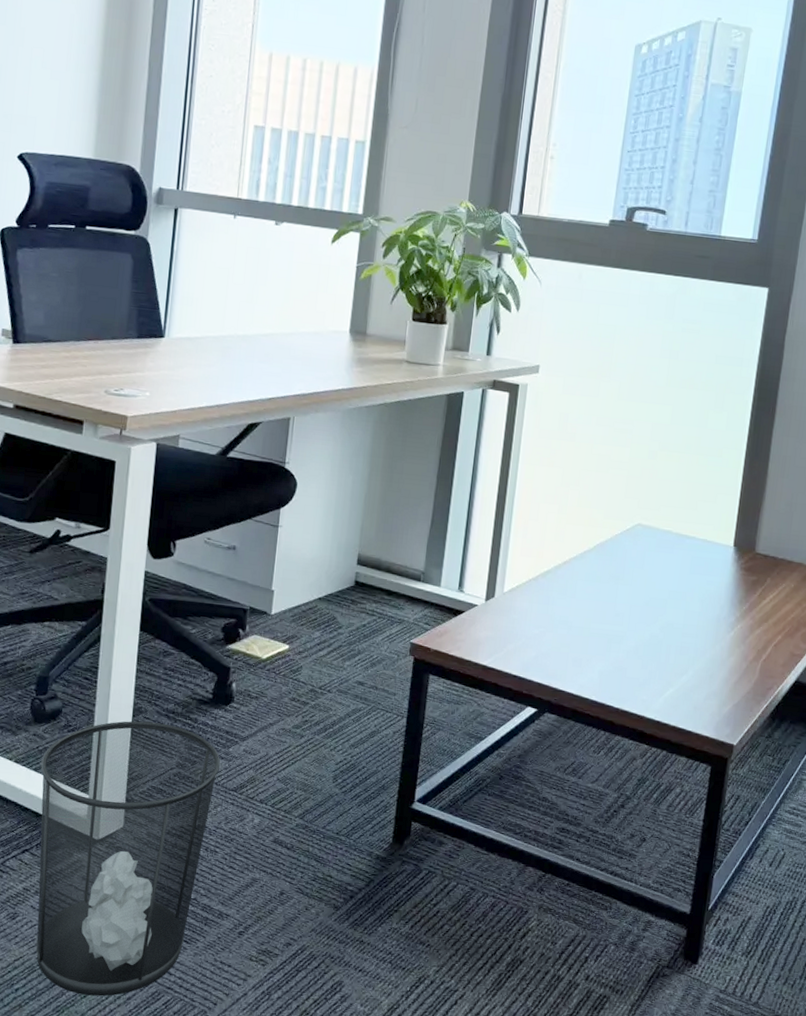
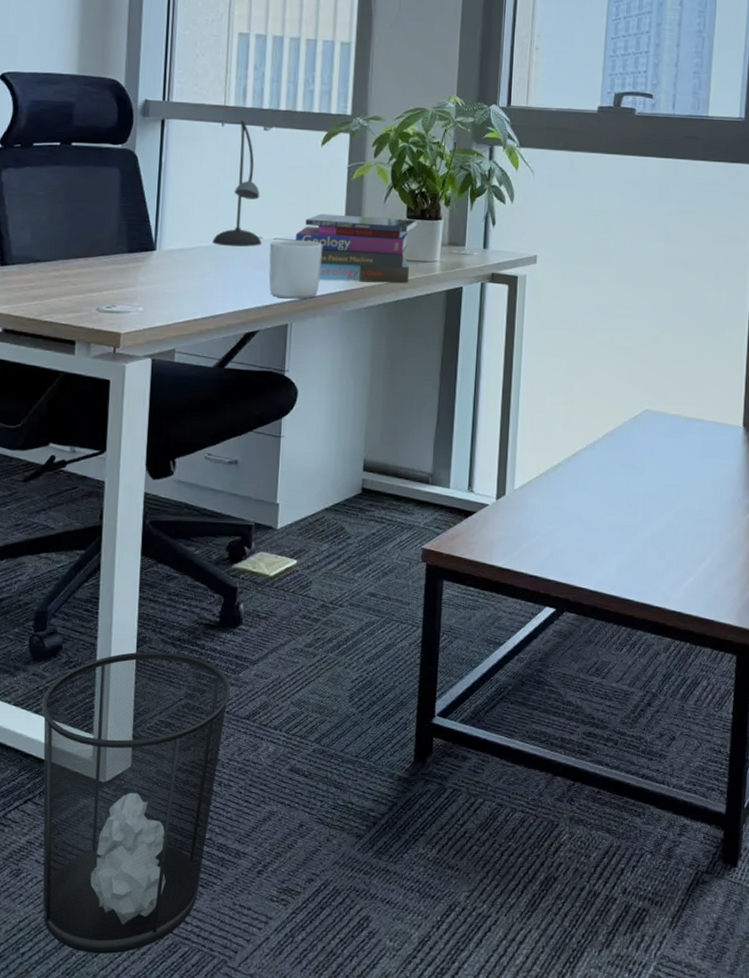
desk lamp: none [220,213,302,340] -> present [212,120,296,247]
mug: none [273,334,329,394] -> present [268,240,323,299]
books: none [301,311,423,385] -> present [295,213,417,284]

